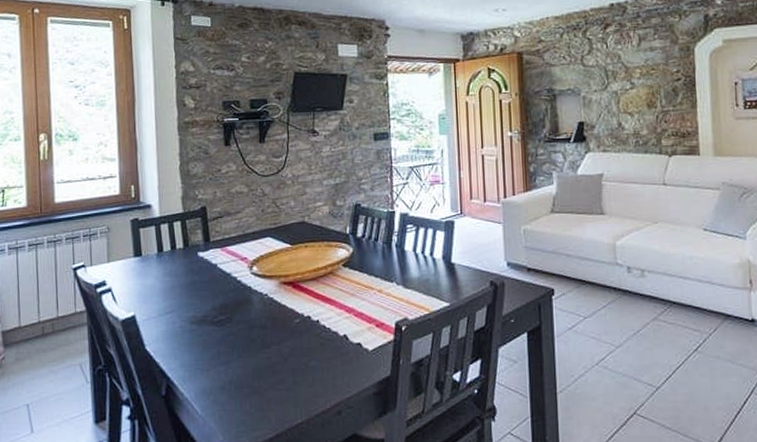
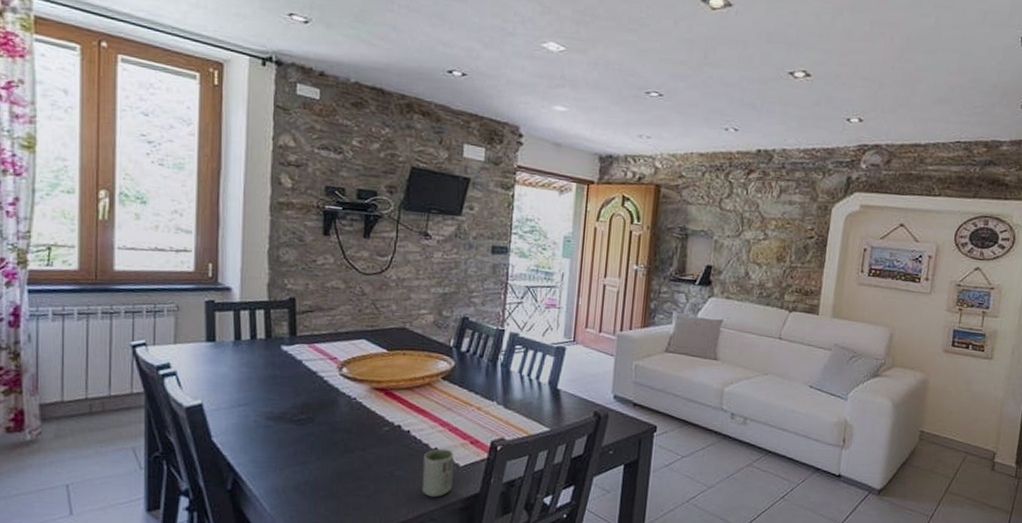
cup: none [334,335,364,385] -> present [421,448,454,498]

